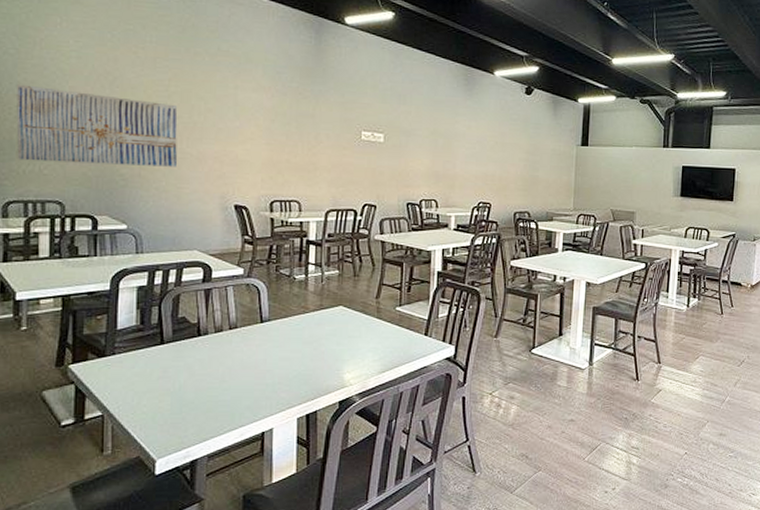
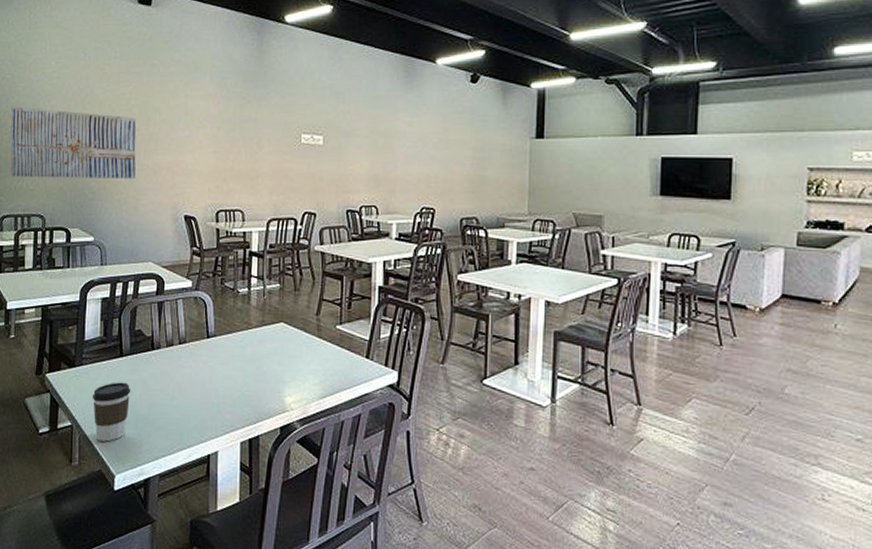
coffee cup: none [127,369,174,428] -> present [92,382,131,442]

